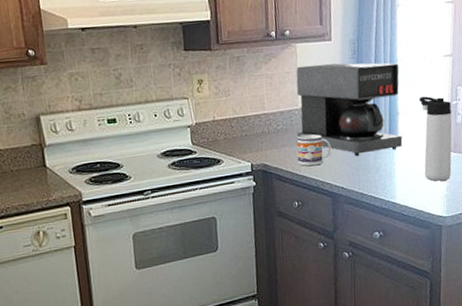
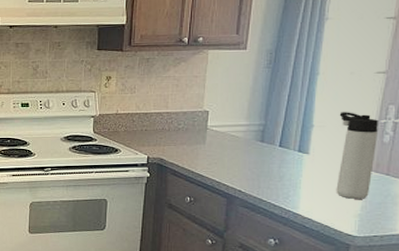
coffee maker: present [296,63,403,156] -> none [198,71,320,162]
mug: present [296,134,332,166] -> none [195,136,233,166]

